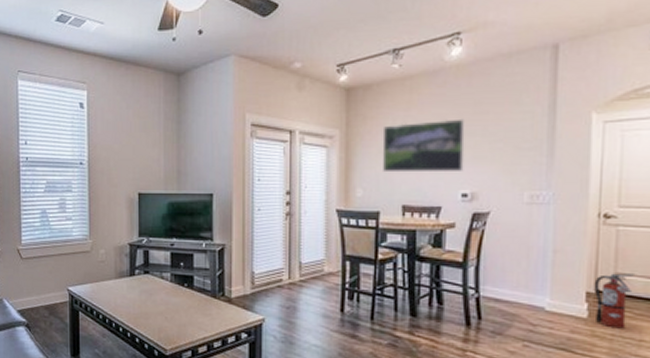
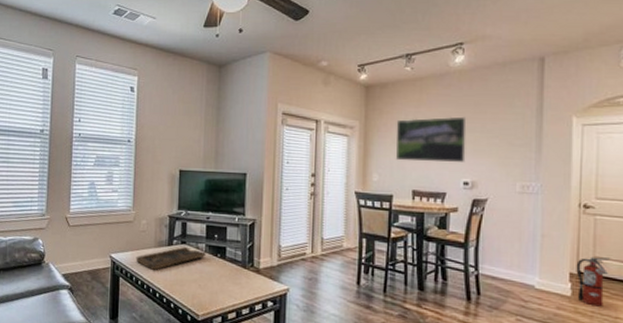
decorative tray: none [95,276,171,303] -> present [136,246,206,270]

